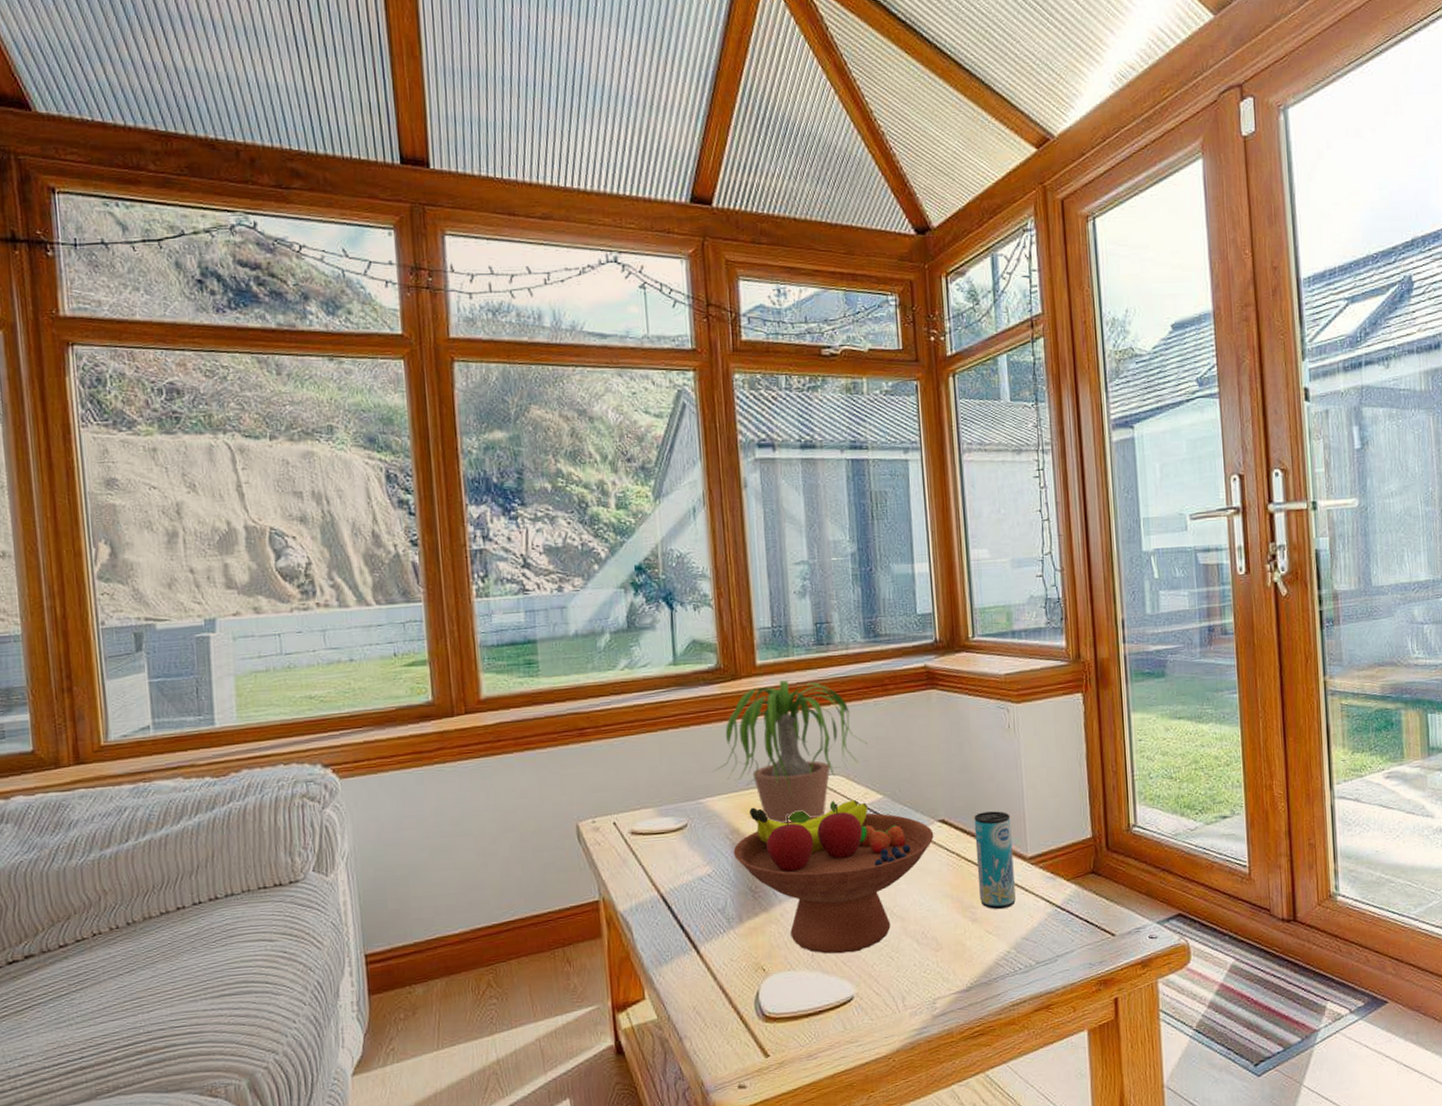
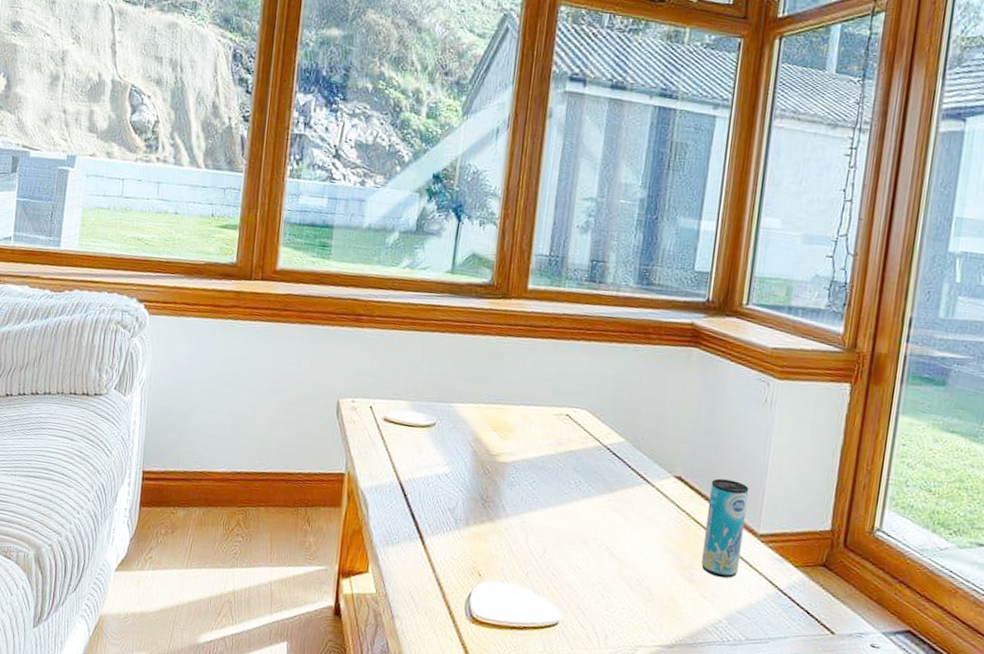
potted plant: present [712,680,868,824] -> none [468,308,620,446]
fruit bowl: present [733,800,934,954] -> none [472,421,668,582]

